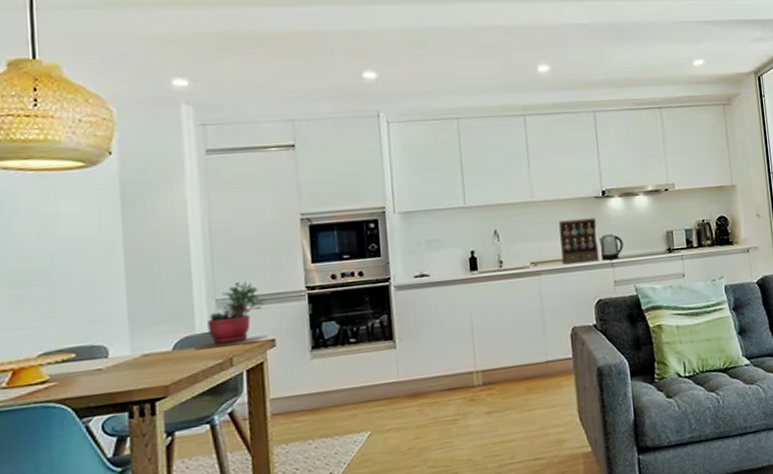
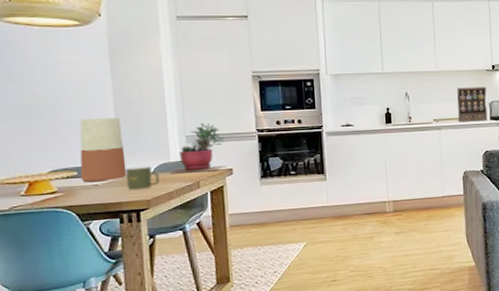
vase: none [79,280,139,367] -> present [79,117,127,183]
mug: none [137,340,181,375] -> present [125,166,159,191]

